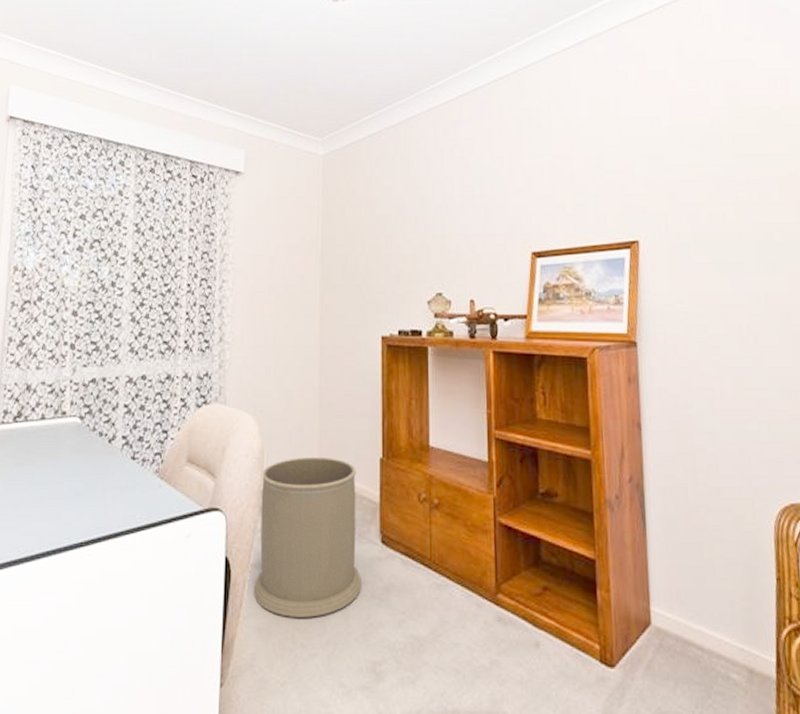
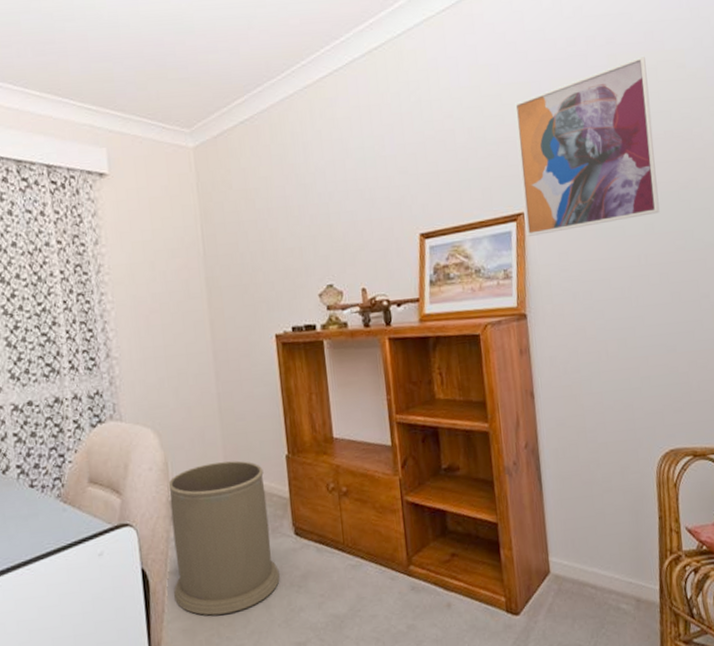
wall art: none [633,100,782,264] -> present [514,55,660,236]

